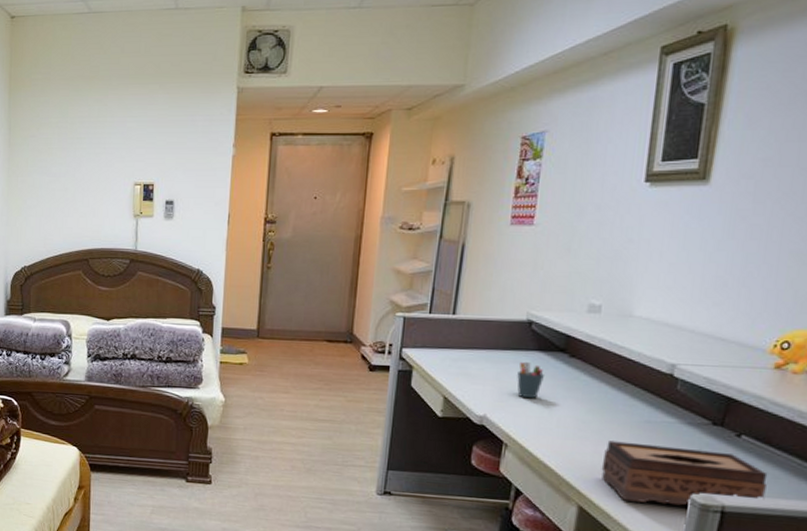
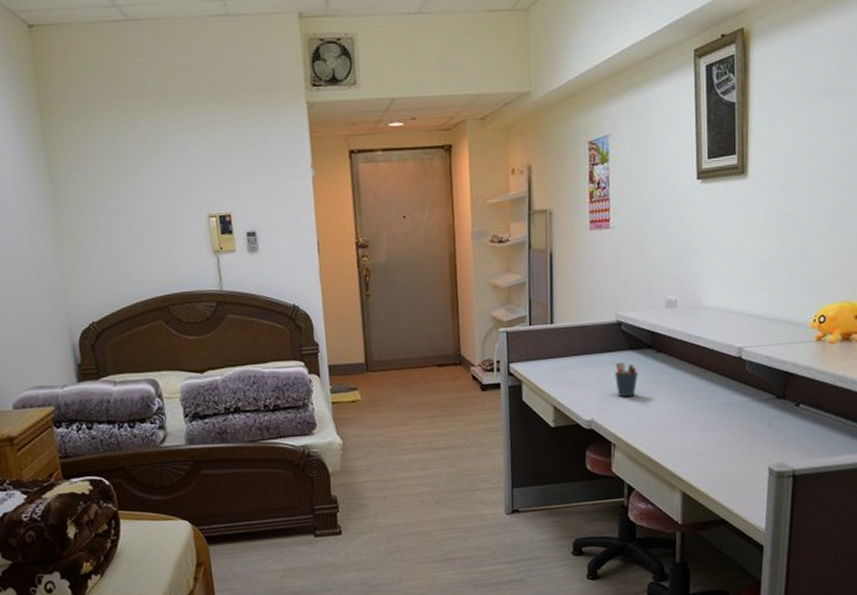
tissue box: present [601,441,768,506] -> none [695,422,823,480]

